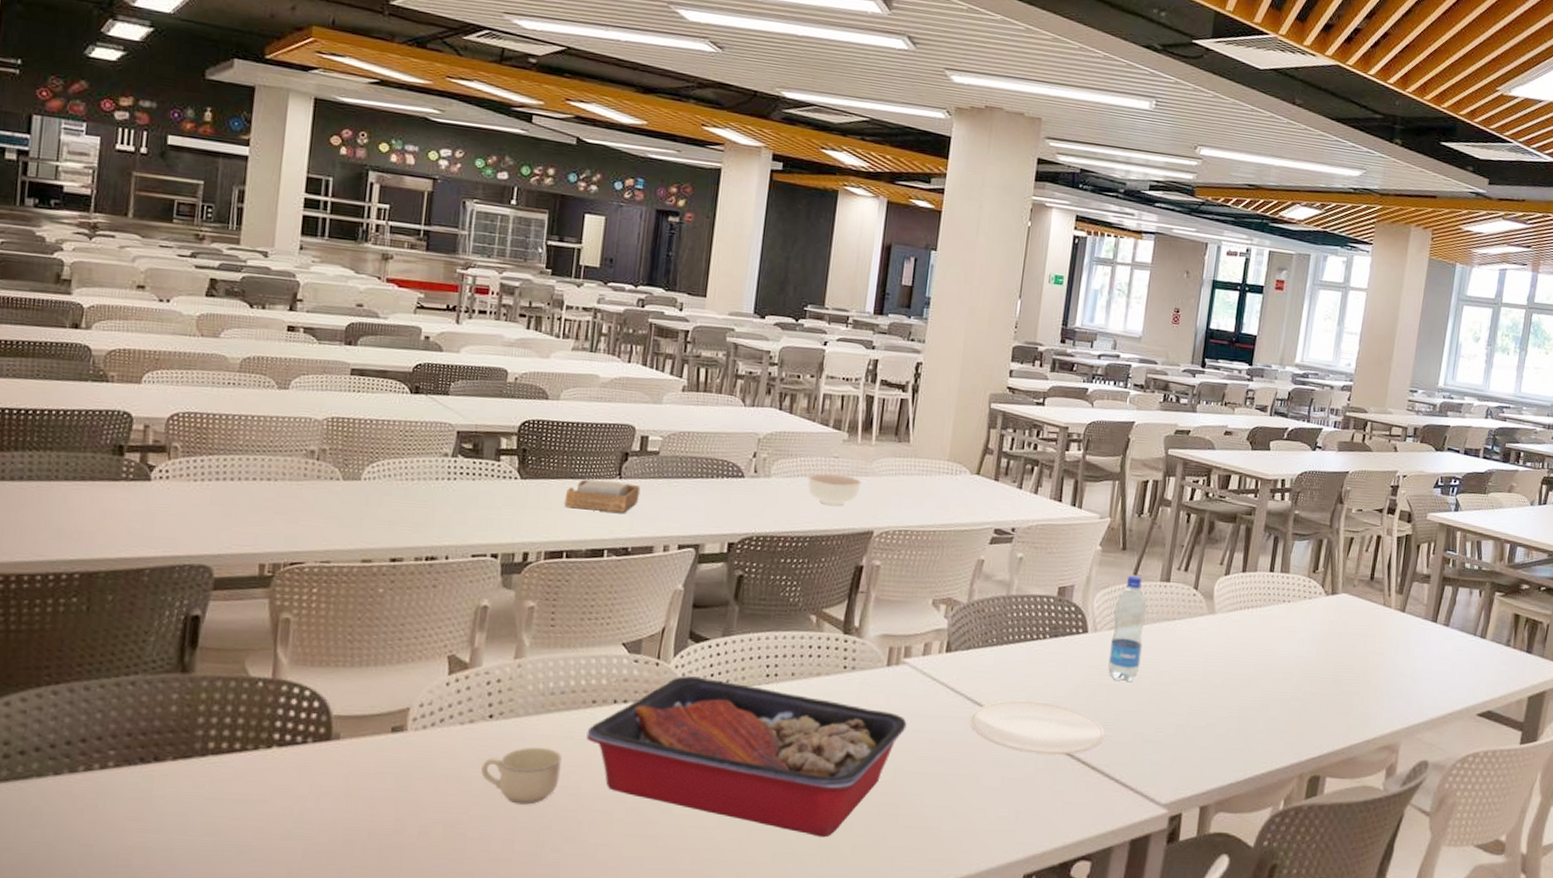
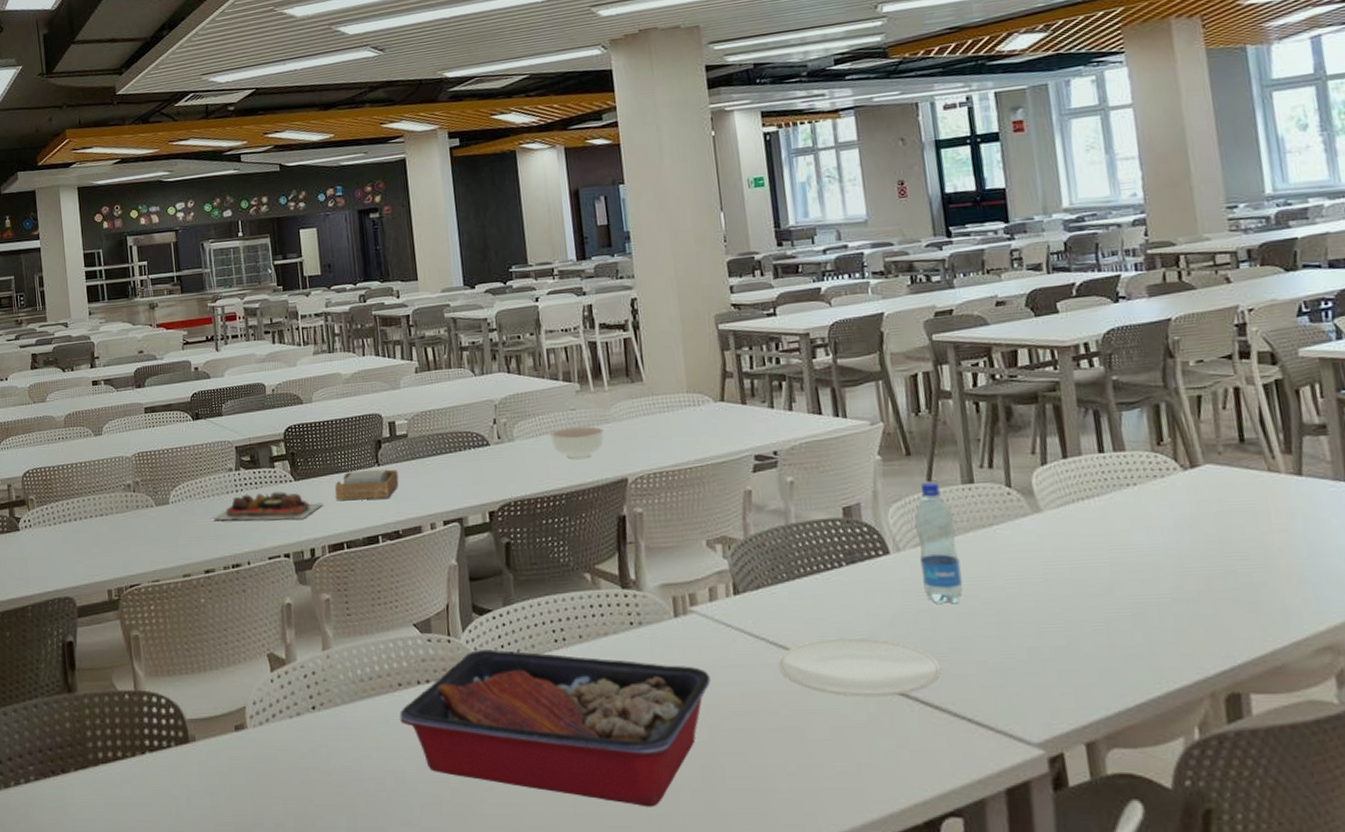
food tray: none [411,484,550,520] -> present [211,491,324,521]
cup: present [481,747,562,805] -> none [315,734,385,791]

